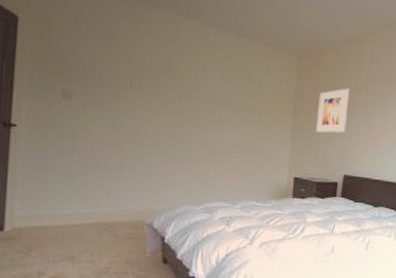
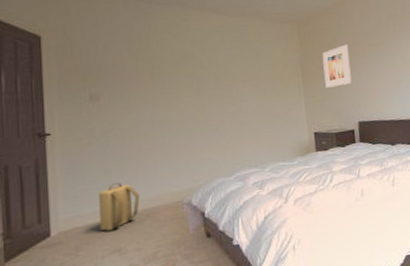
backpack: none [55,189,100,237] -> present [98,183,140,232]

